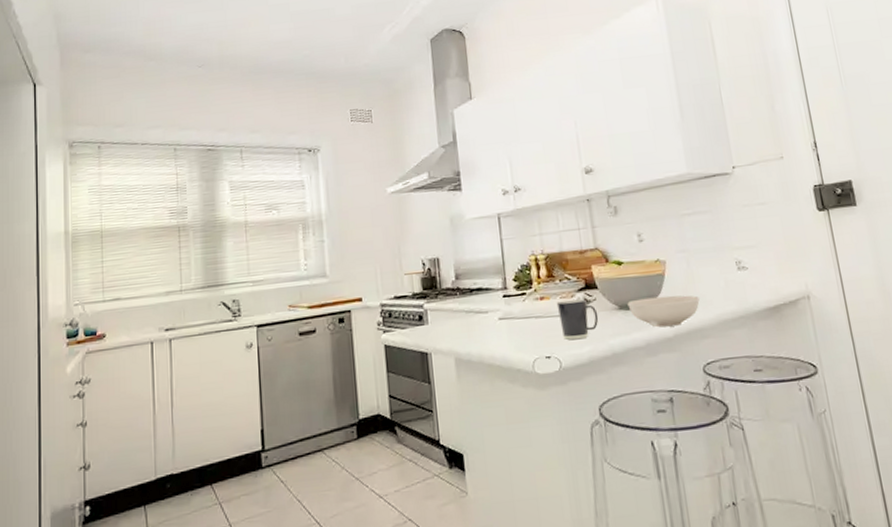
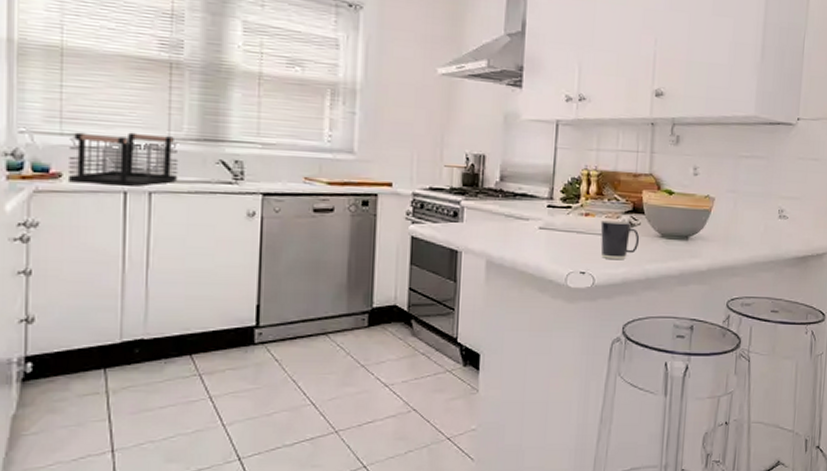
dish rack: none [110,288,191,341] -> present [69,132,179,188]
bowl: present [627,295,701,328] -> none [670,230,739,261]

